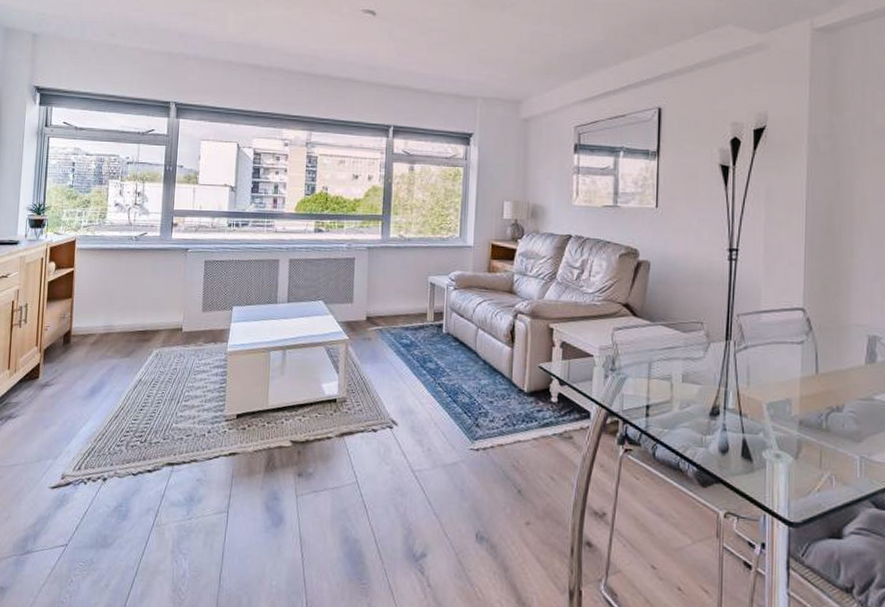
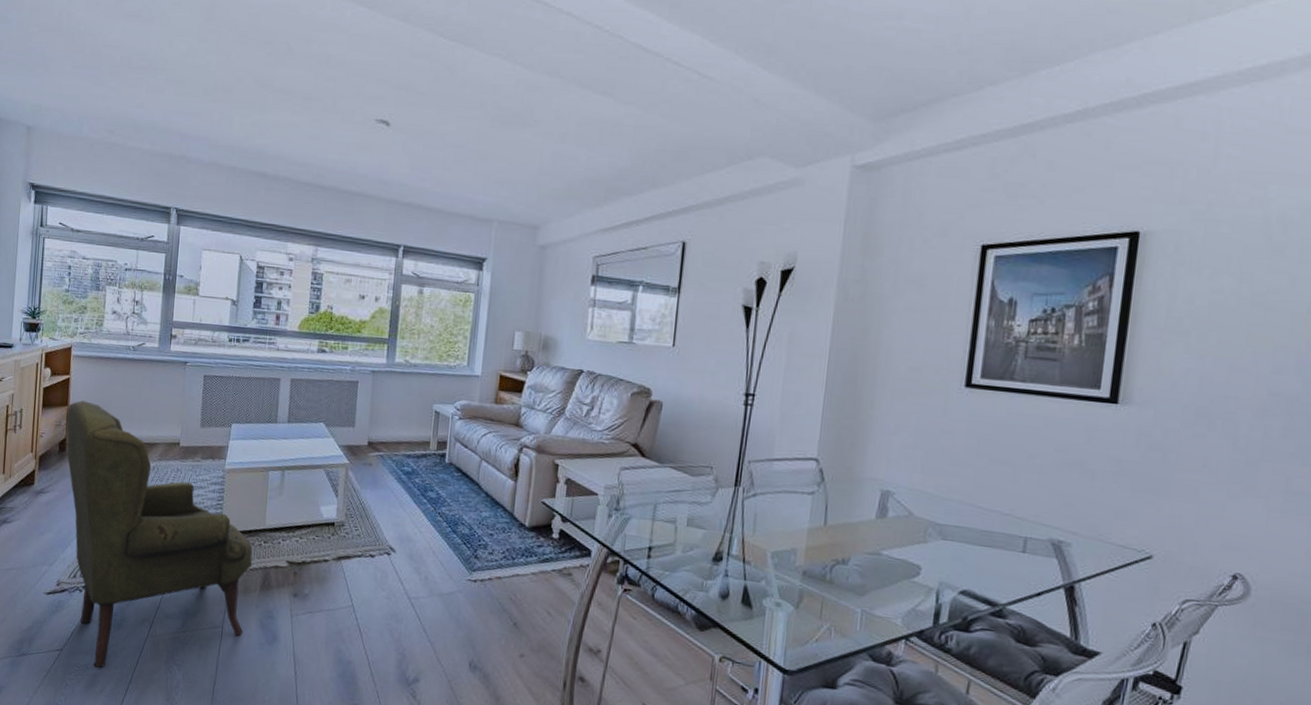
armchair: none [70,292,256,562] -> present [66,400,253,668]

